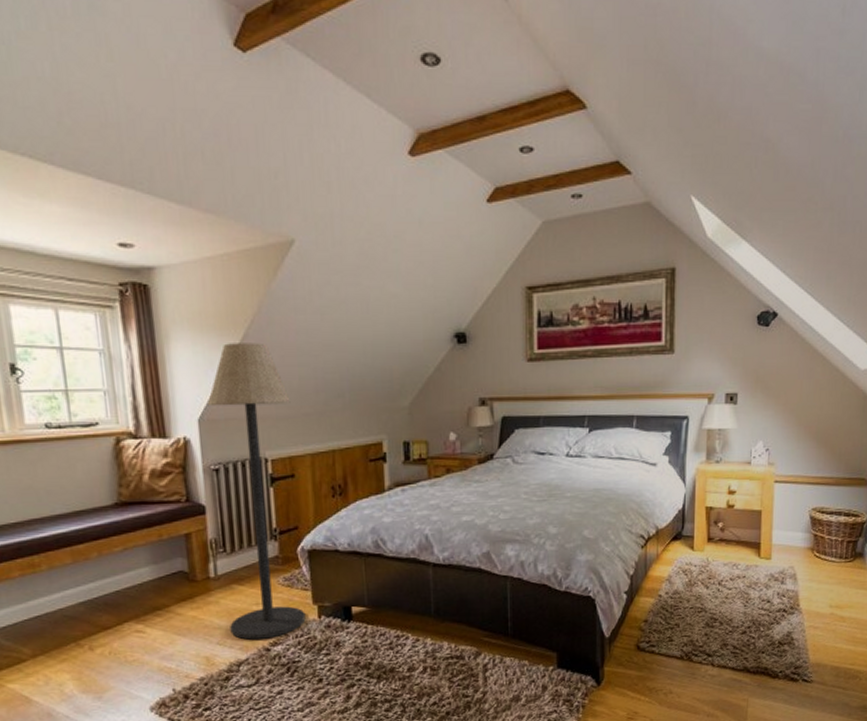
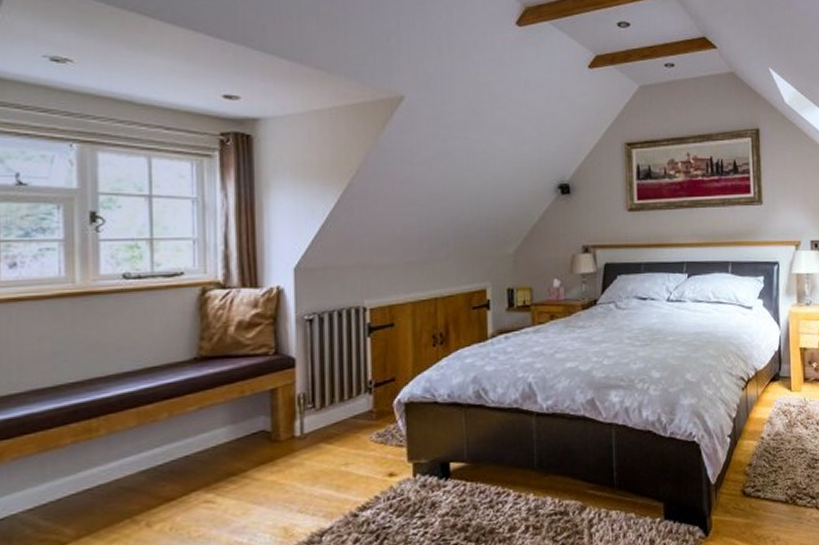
floor lamp: present [208,343,306,640] -> none [306,192,399,505]

